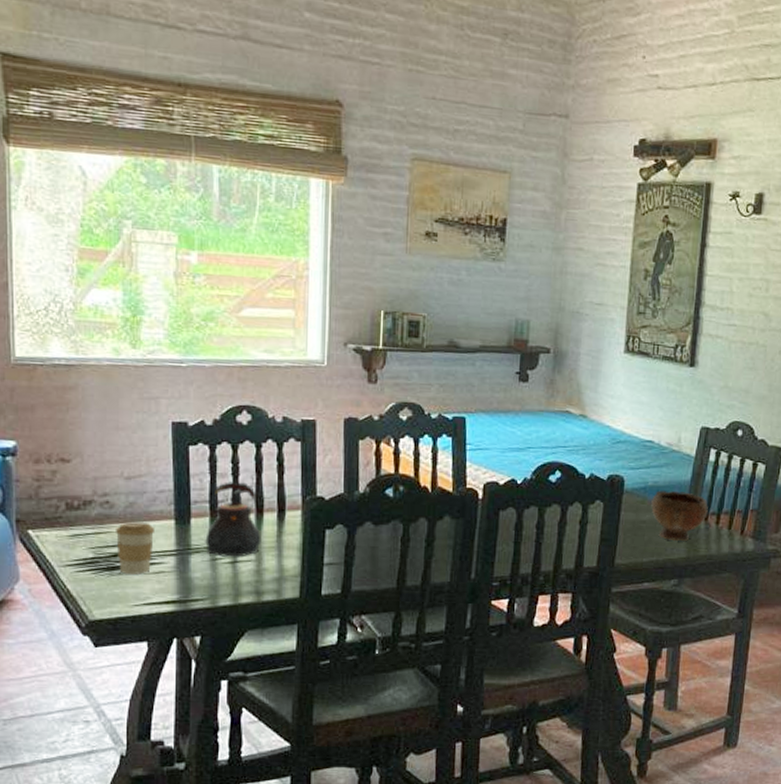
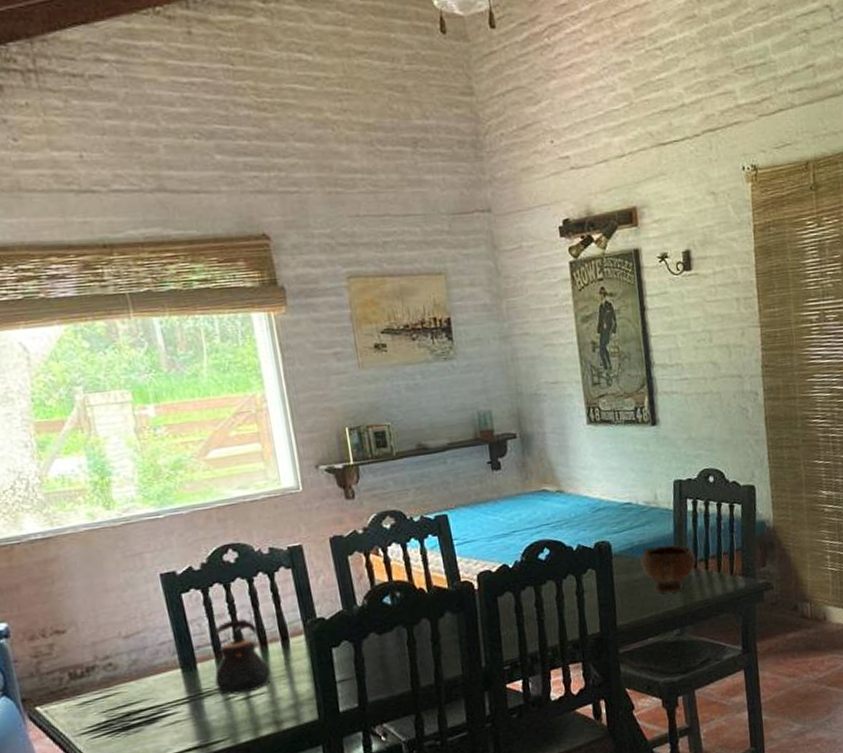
coffee cup: present [114,522,156,574] -> none [123,676,166,731]

